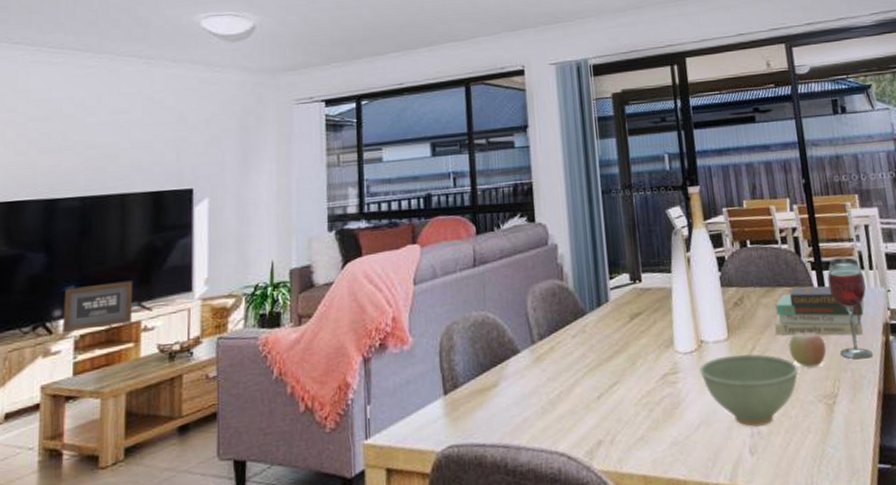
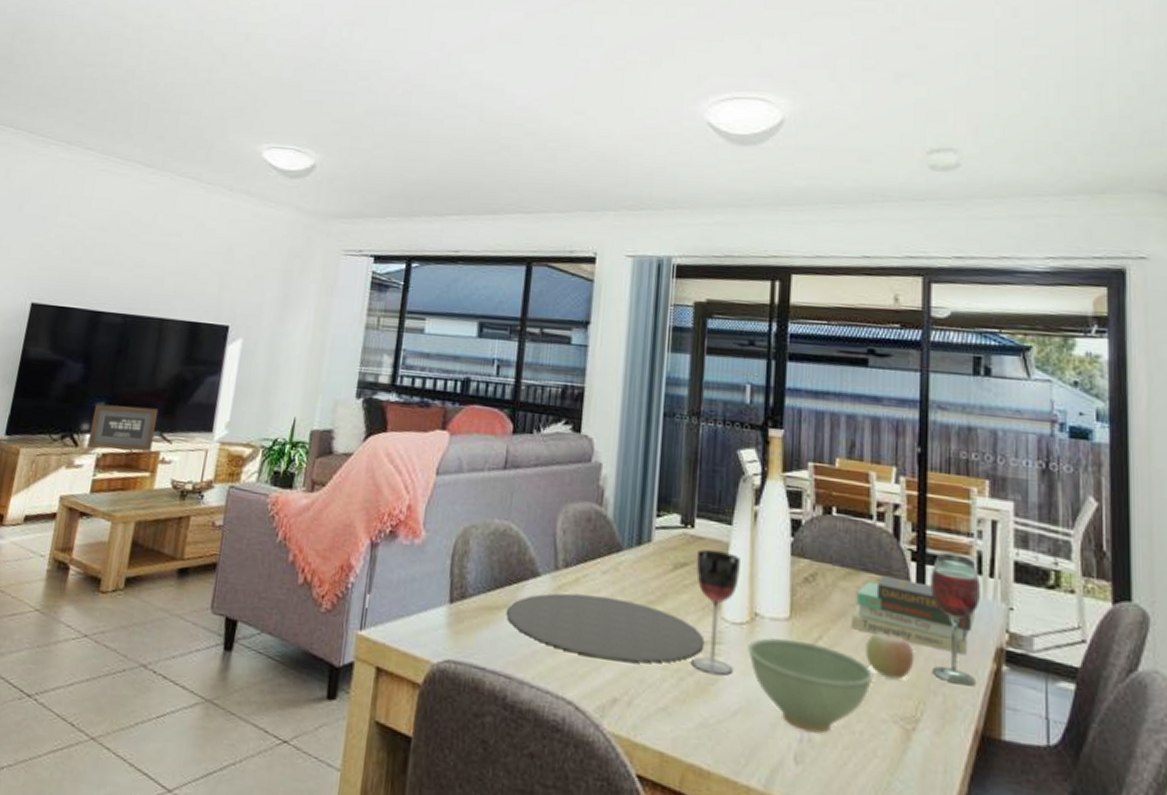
placemat: none [496,355,665,412] -> present [507,593,705,663]
wineglass: none [646,296,691,399] -> present [691,549,740,675]

